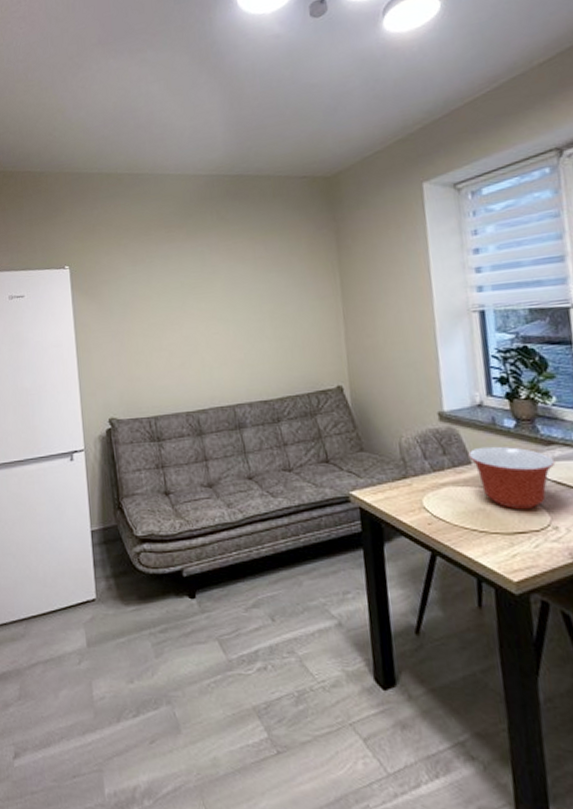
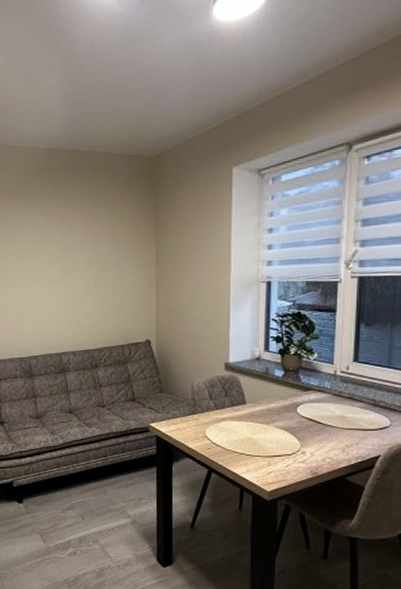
mixing bowl: present [468,446,556,510] -> none [245,391,310,439]

